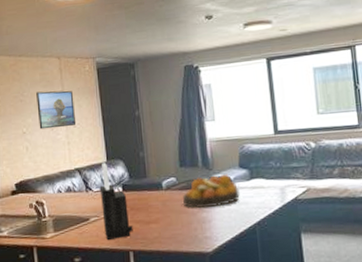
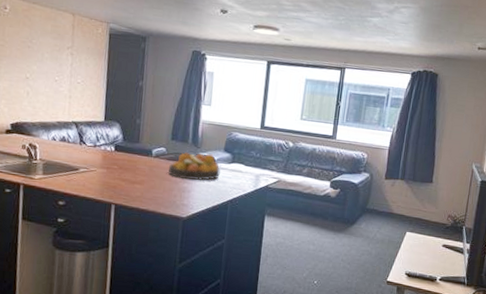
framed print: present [36,90,77,130] -> none [43,42,82,82]
knife block: present [99,162,133,241] -> none [91,121,119,192]

